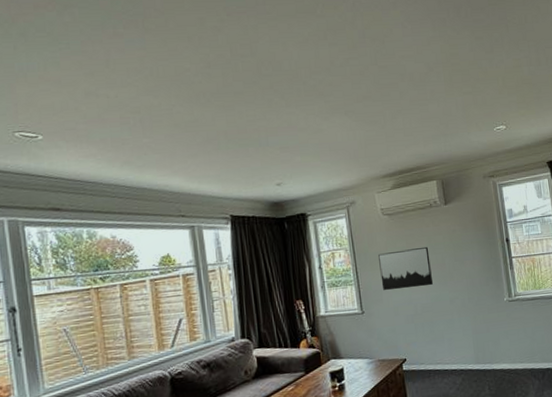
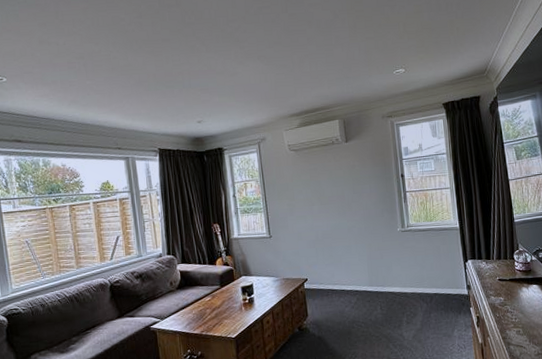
wall art: present [378,246,434,290] -> none [285,179,334,218]

